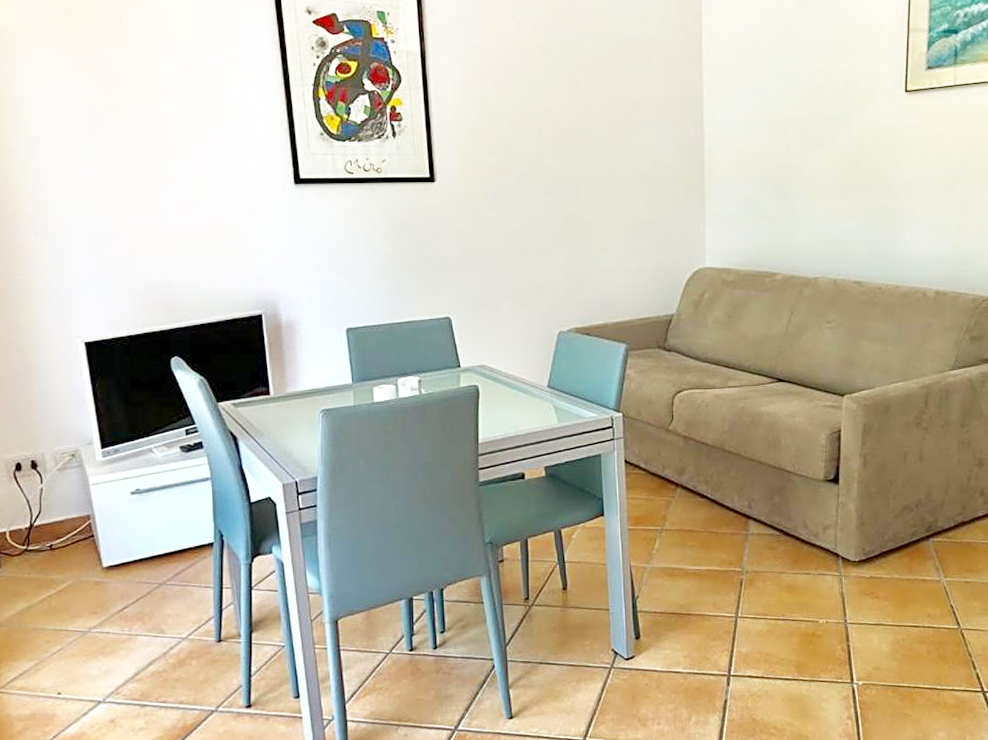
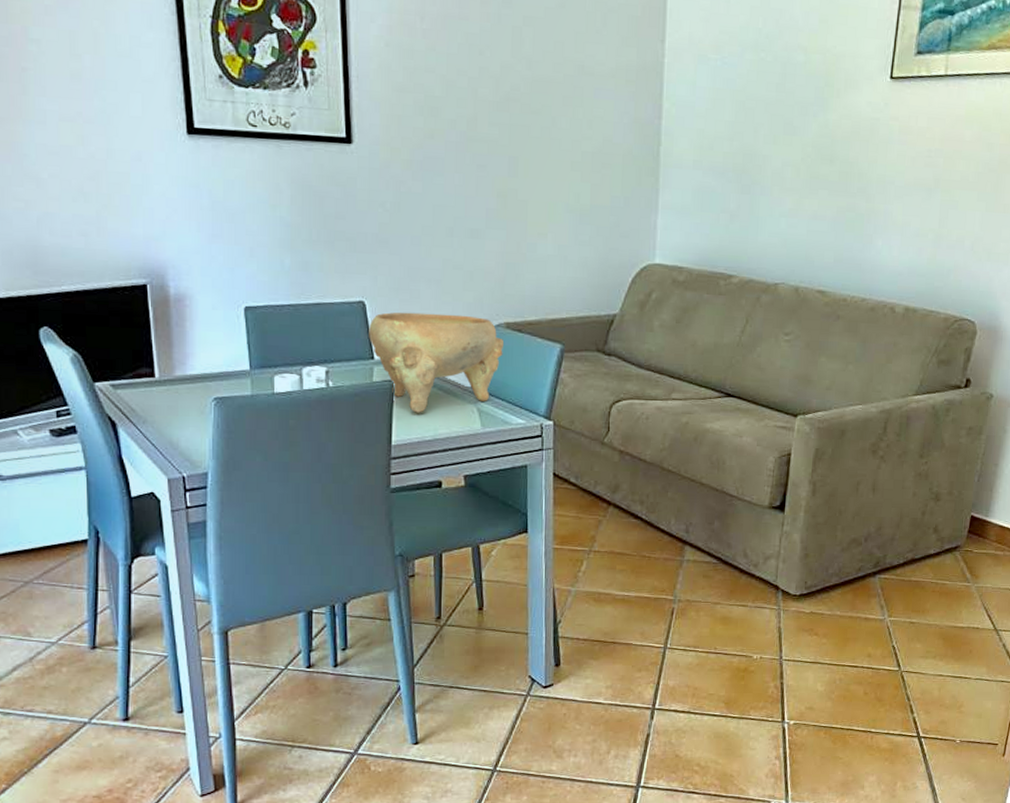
decorative bowl: none [455,323,574,413] -> present [369,312,503,413]

